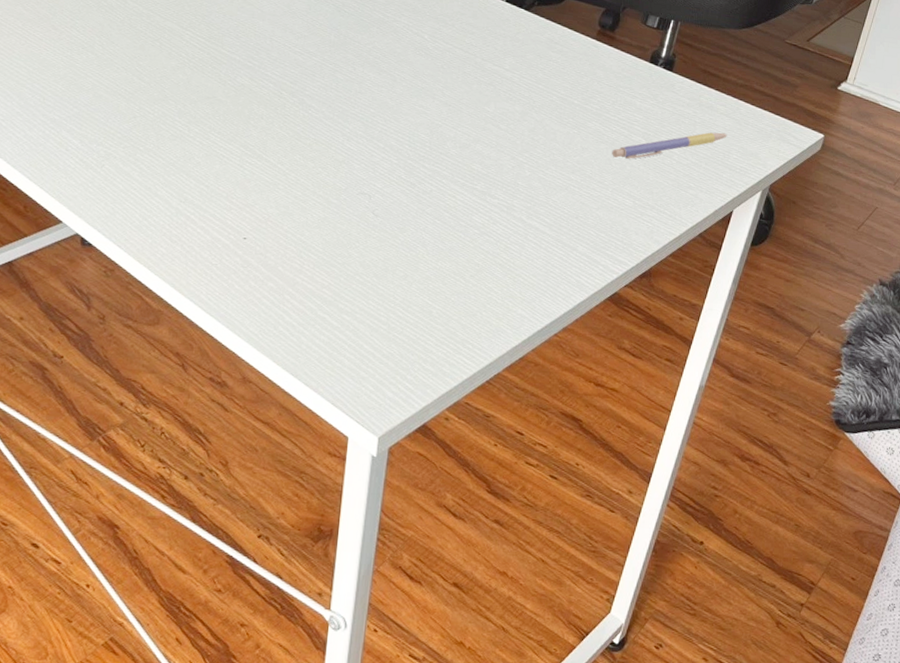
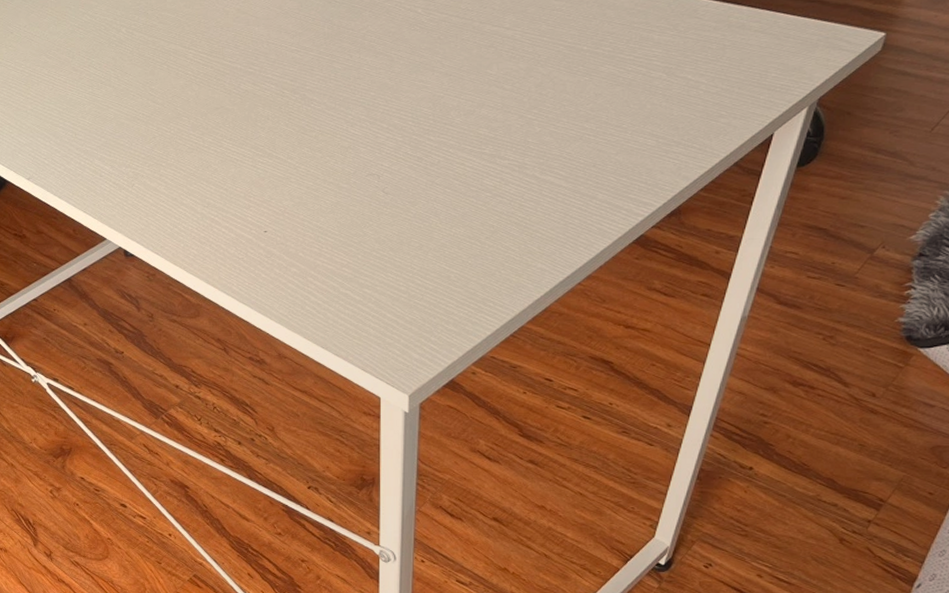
pen: present [612,132,727,159] -> none [629,51,764,98]

